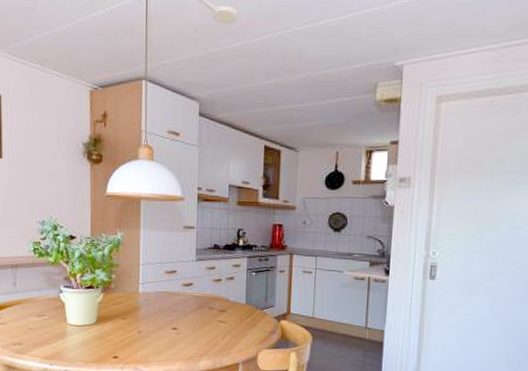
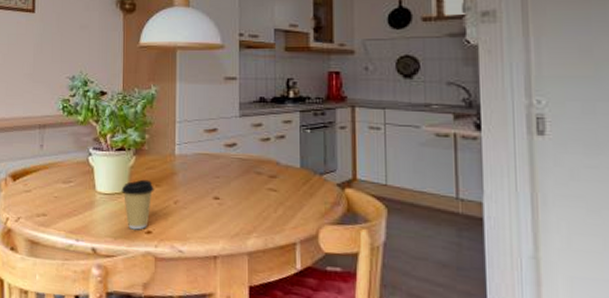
coffee cup: none [90,313,120,355] -> present [121,179,154,230]

